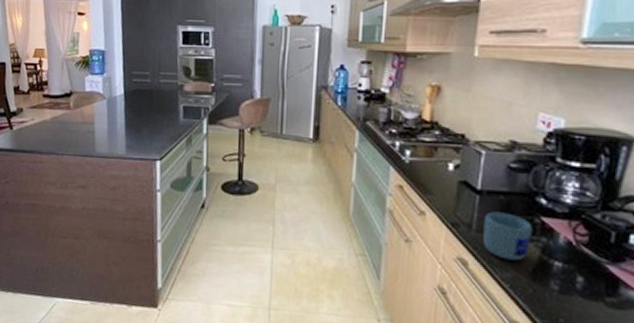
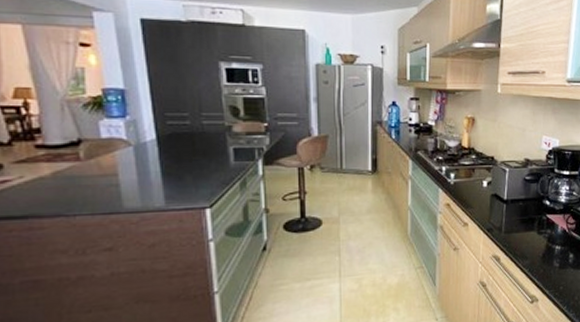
mug: present [483,211,533,261] -> none [510,215,542,251]

